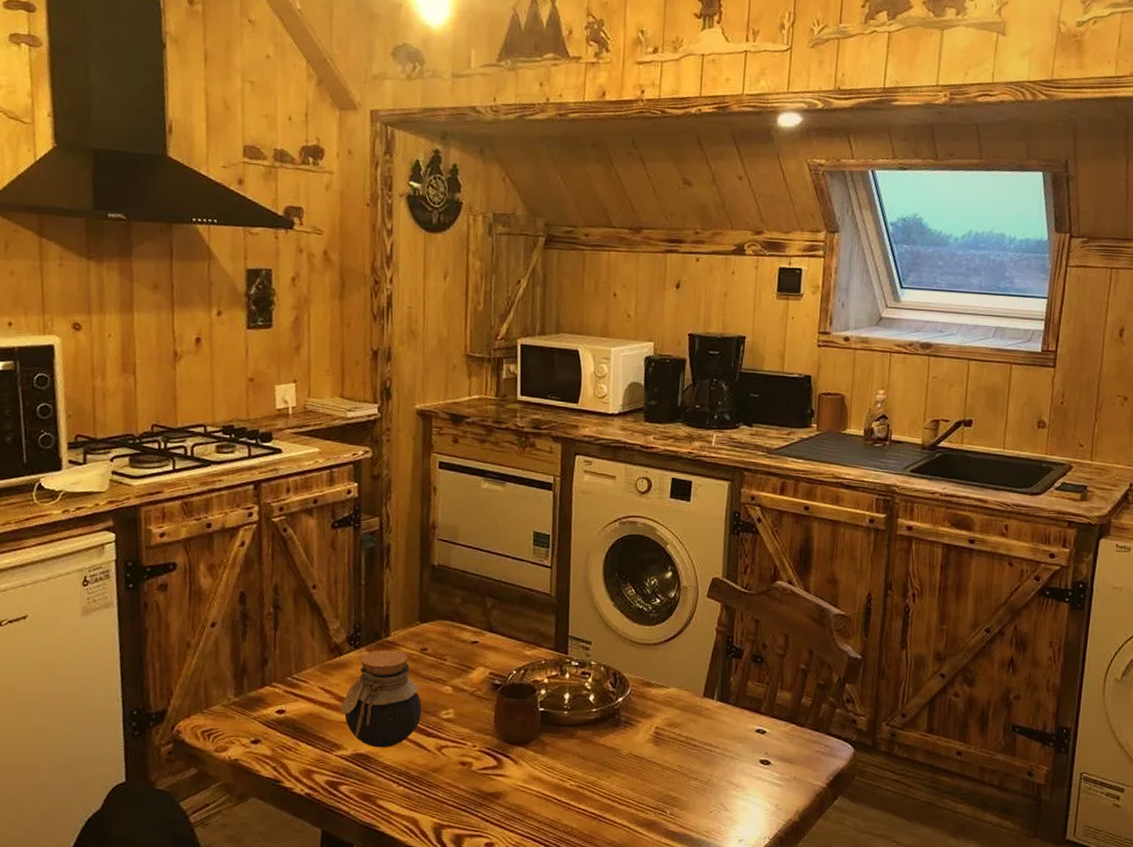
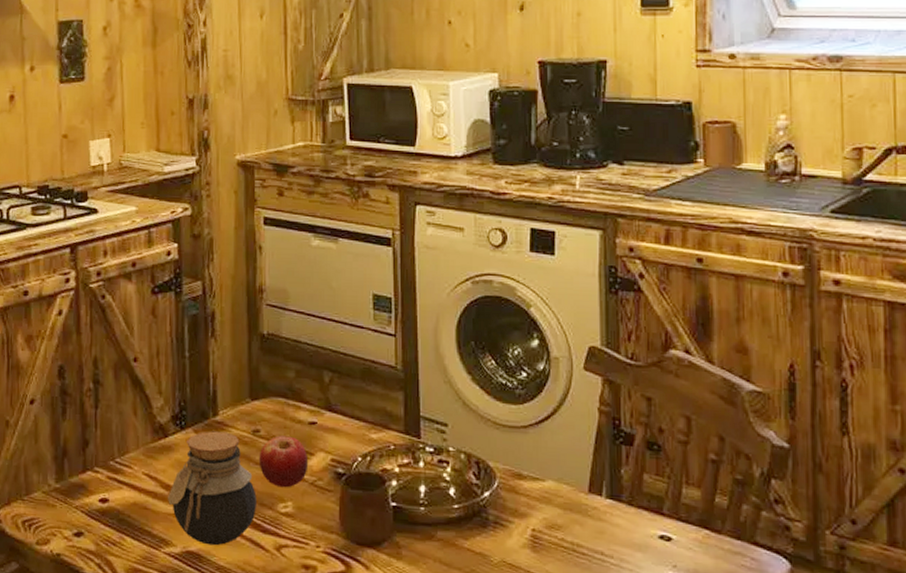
fruit: none [425,653,470,698] -> present [258,435,309,488]

